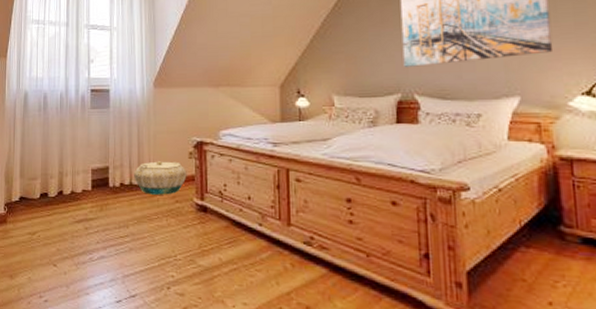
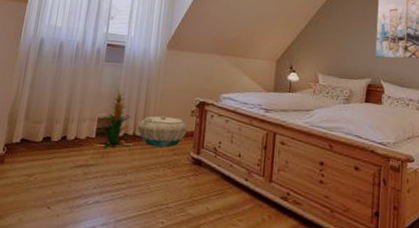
indoor plant: none [89,137,130,202] -> present [91,90,132,150]

